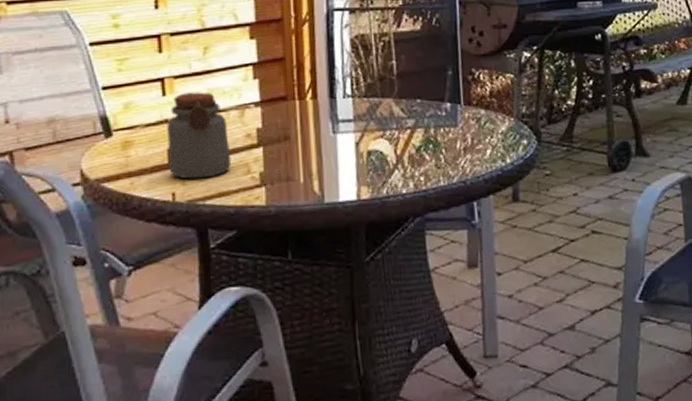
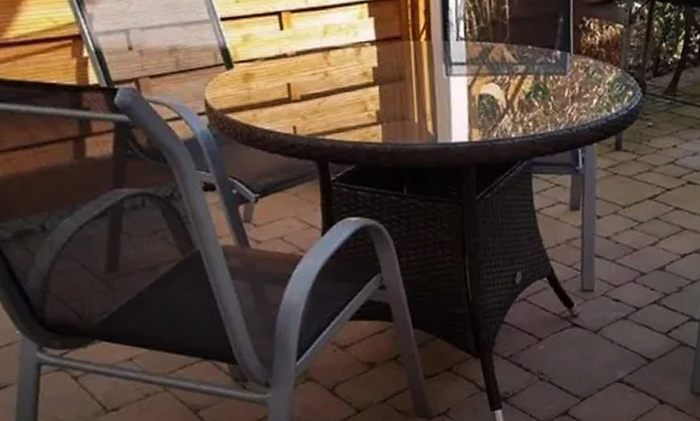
jar: present [167,92,232,179] -> none [286,28,349,114]

